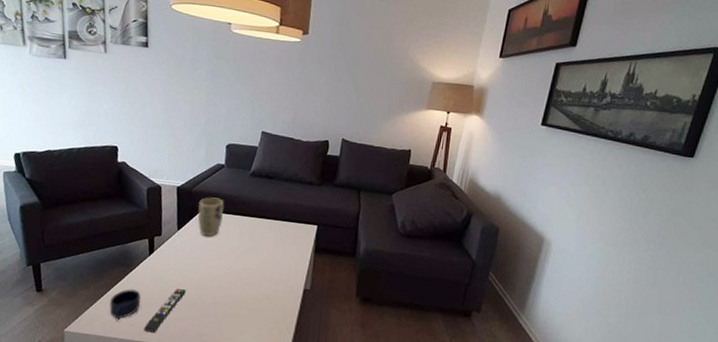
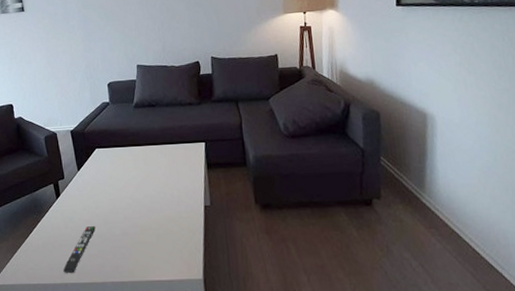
mug: present [109,289,141,321] -> none [29,234,57,267]
plant pot: present [197,197,225,237] -> none [92,134,117,172]

